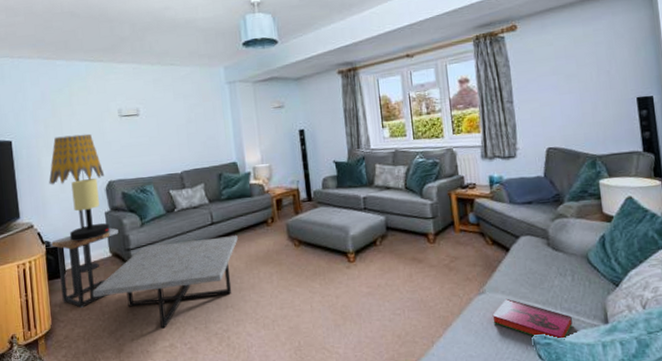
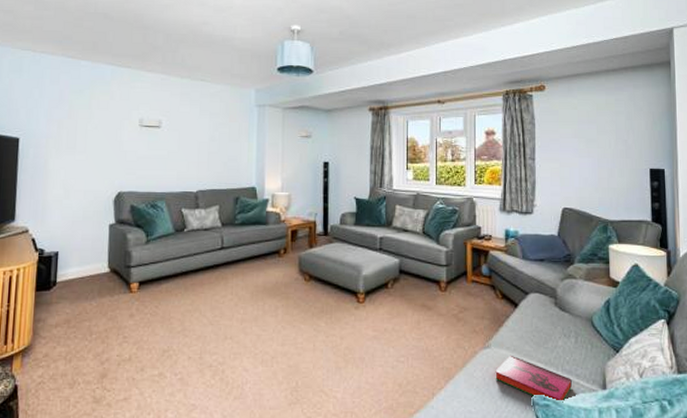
floor lamp: present [49,133,105,273] -> none [53,139,115,287]
side table: present [51,228,119,308] -> none [45,241,121,325]
table lamp: present [70,178,110,242] -> none [67,187,112,253]
coffee table: present [92,235,238,329] -> none [82,263,247,355]

